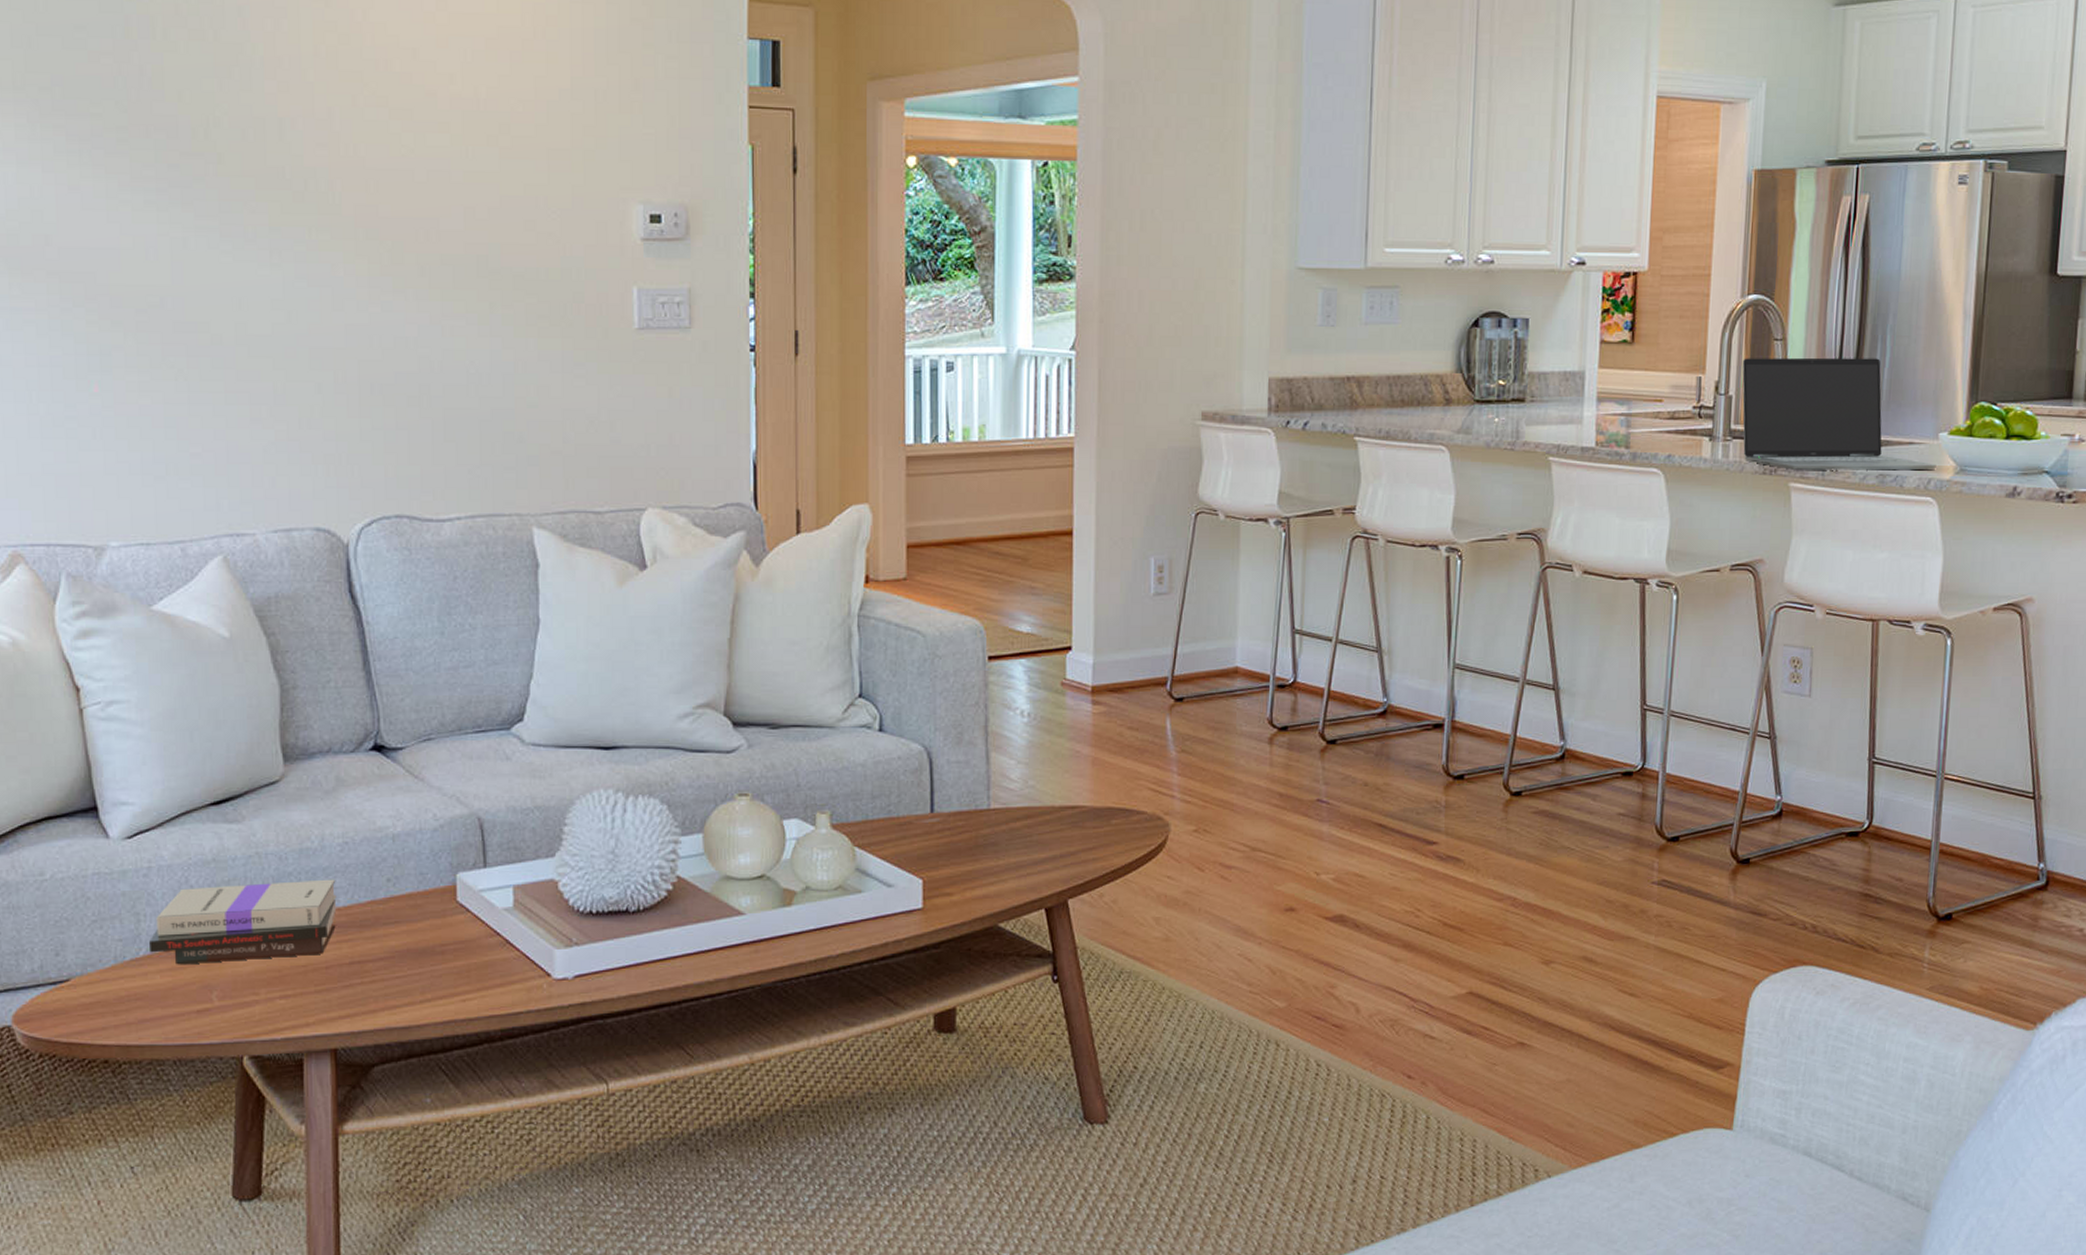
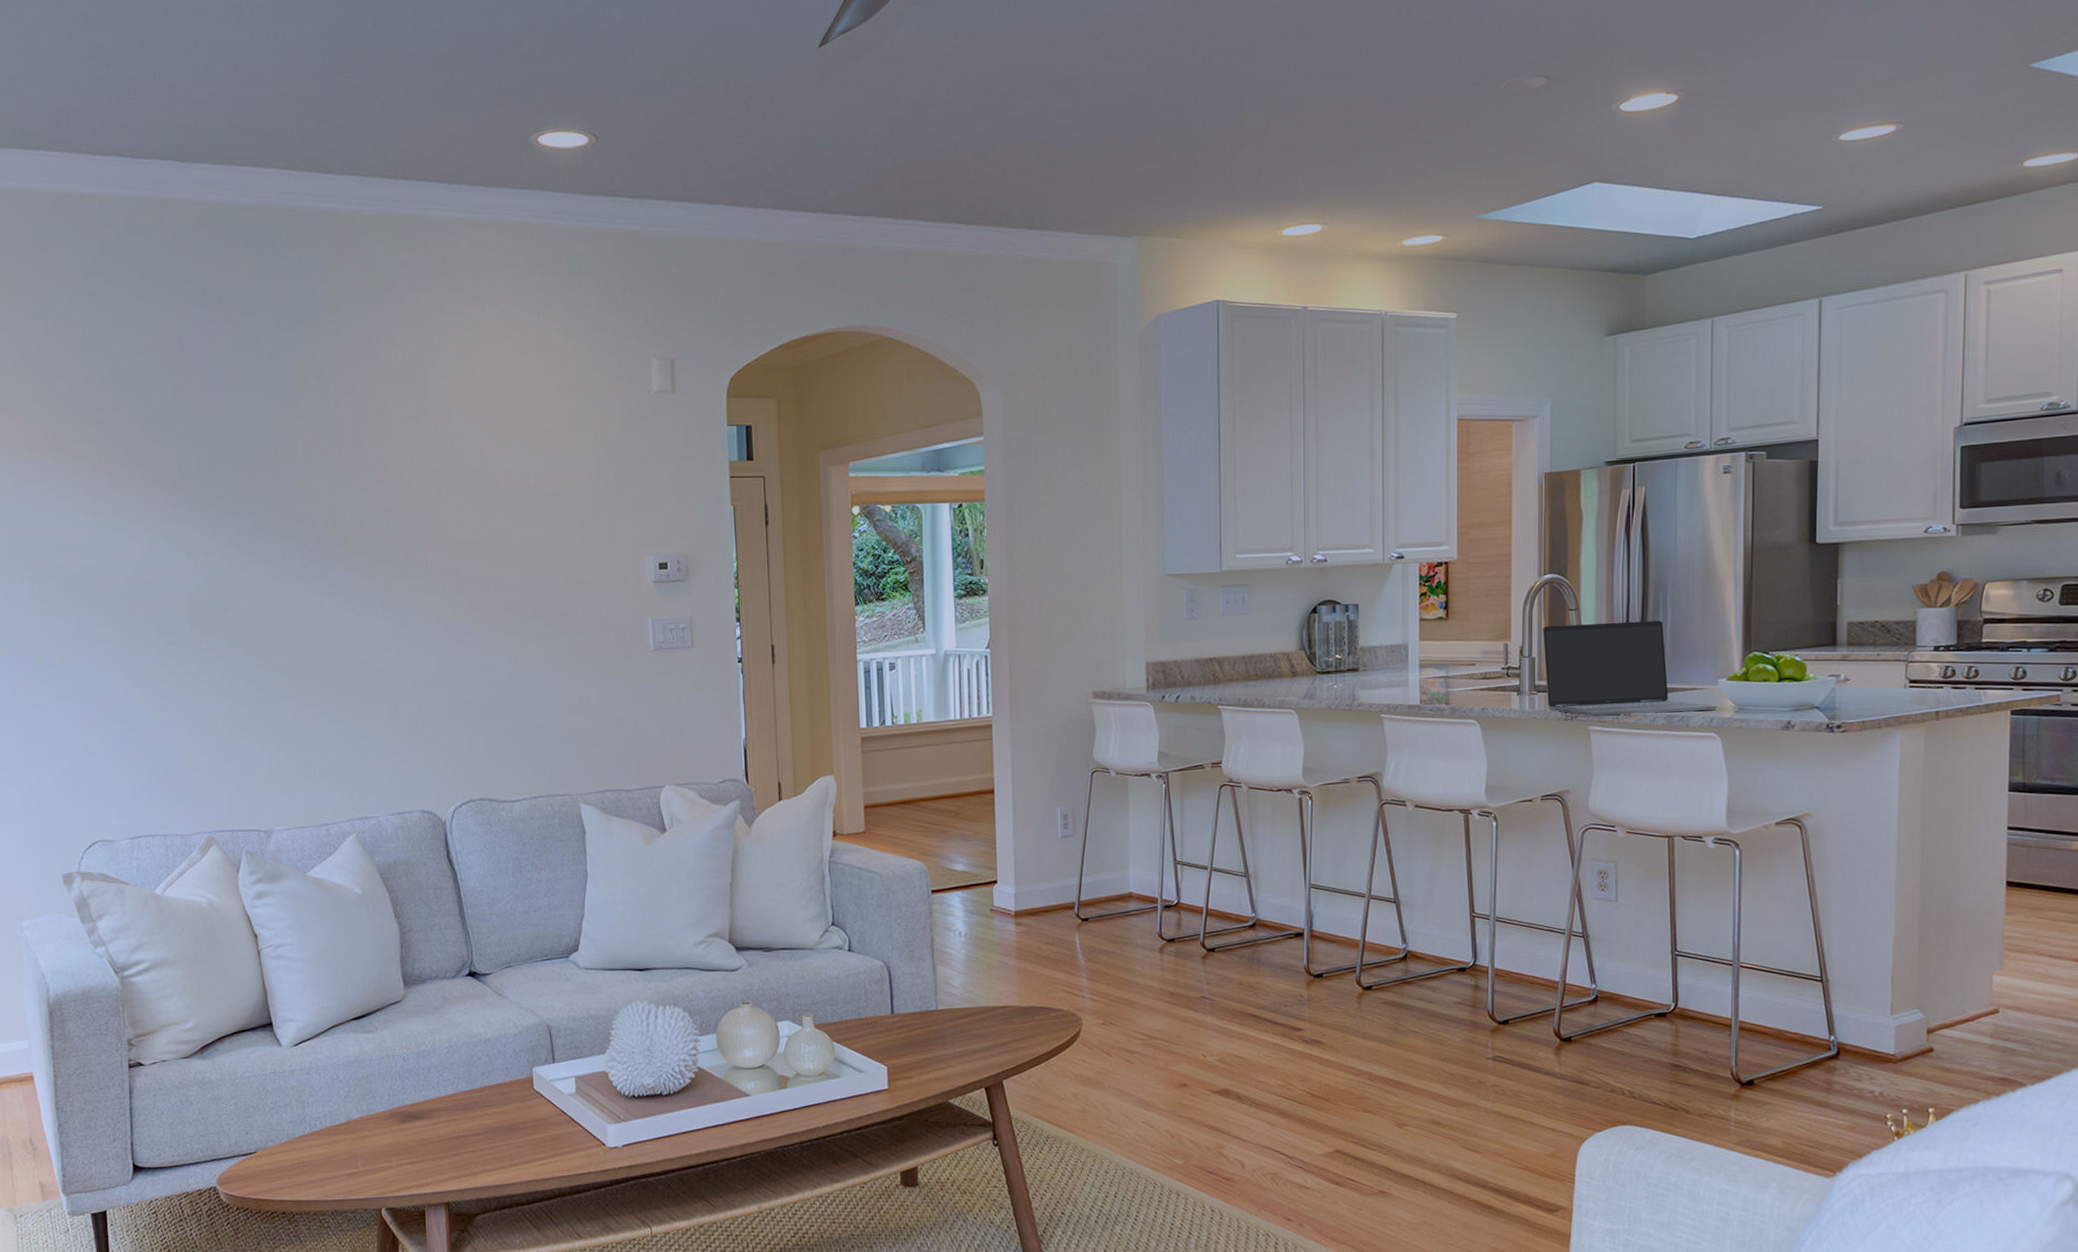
books: present [148,879,337,965] -> none [311,1074,446,1140]

